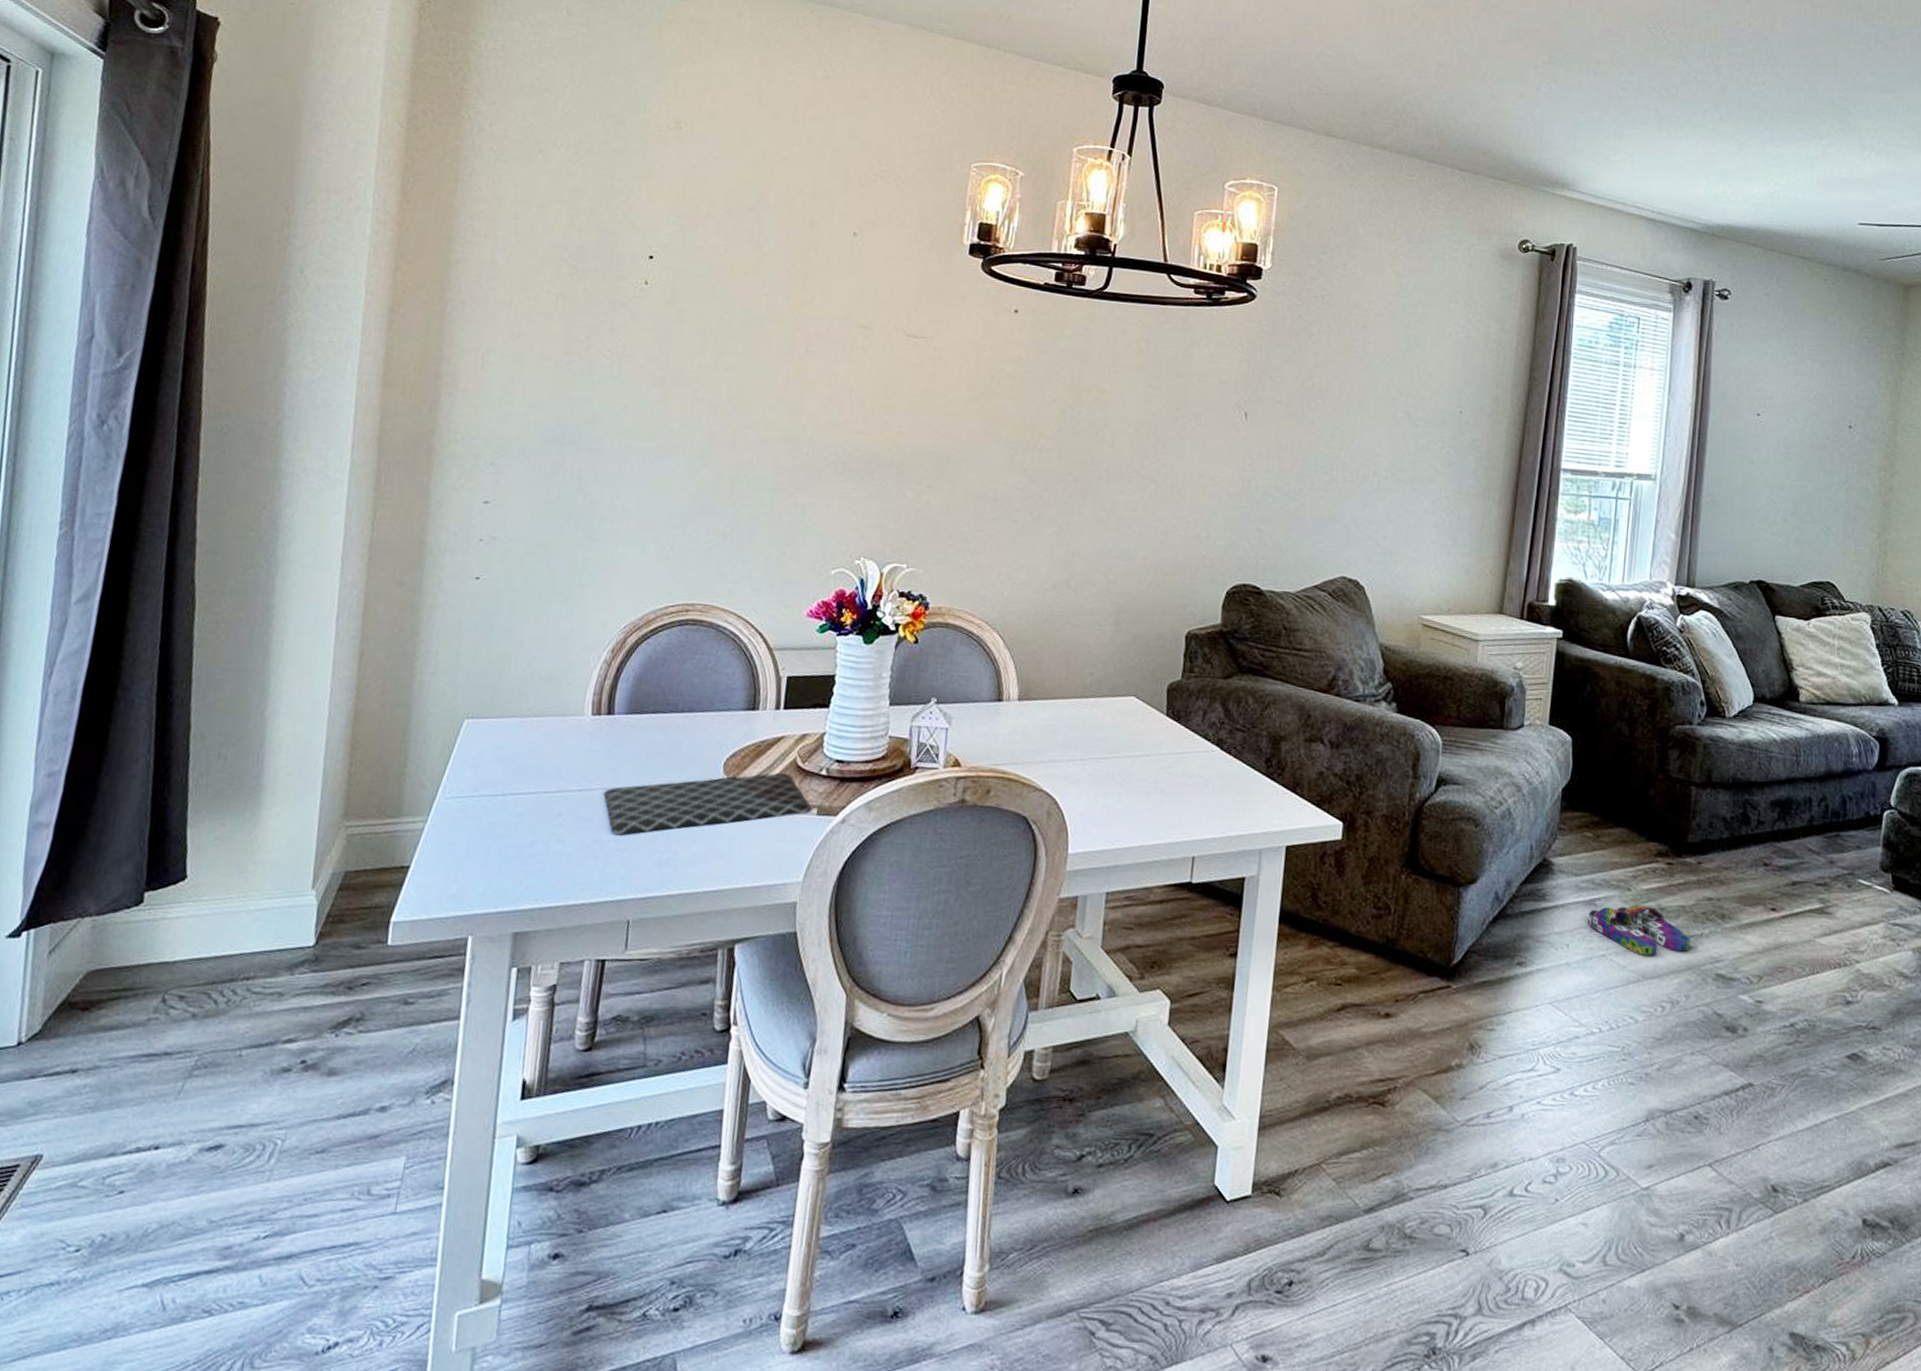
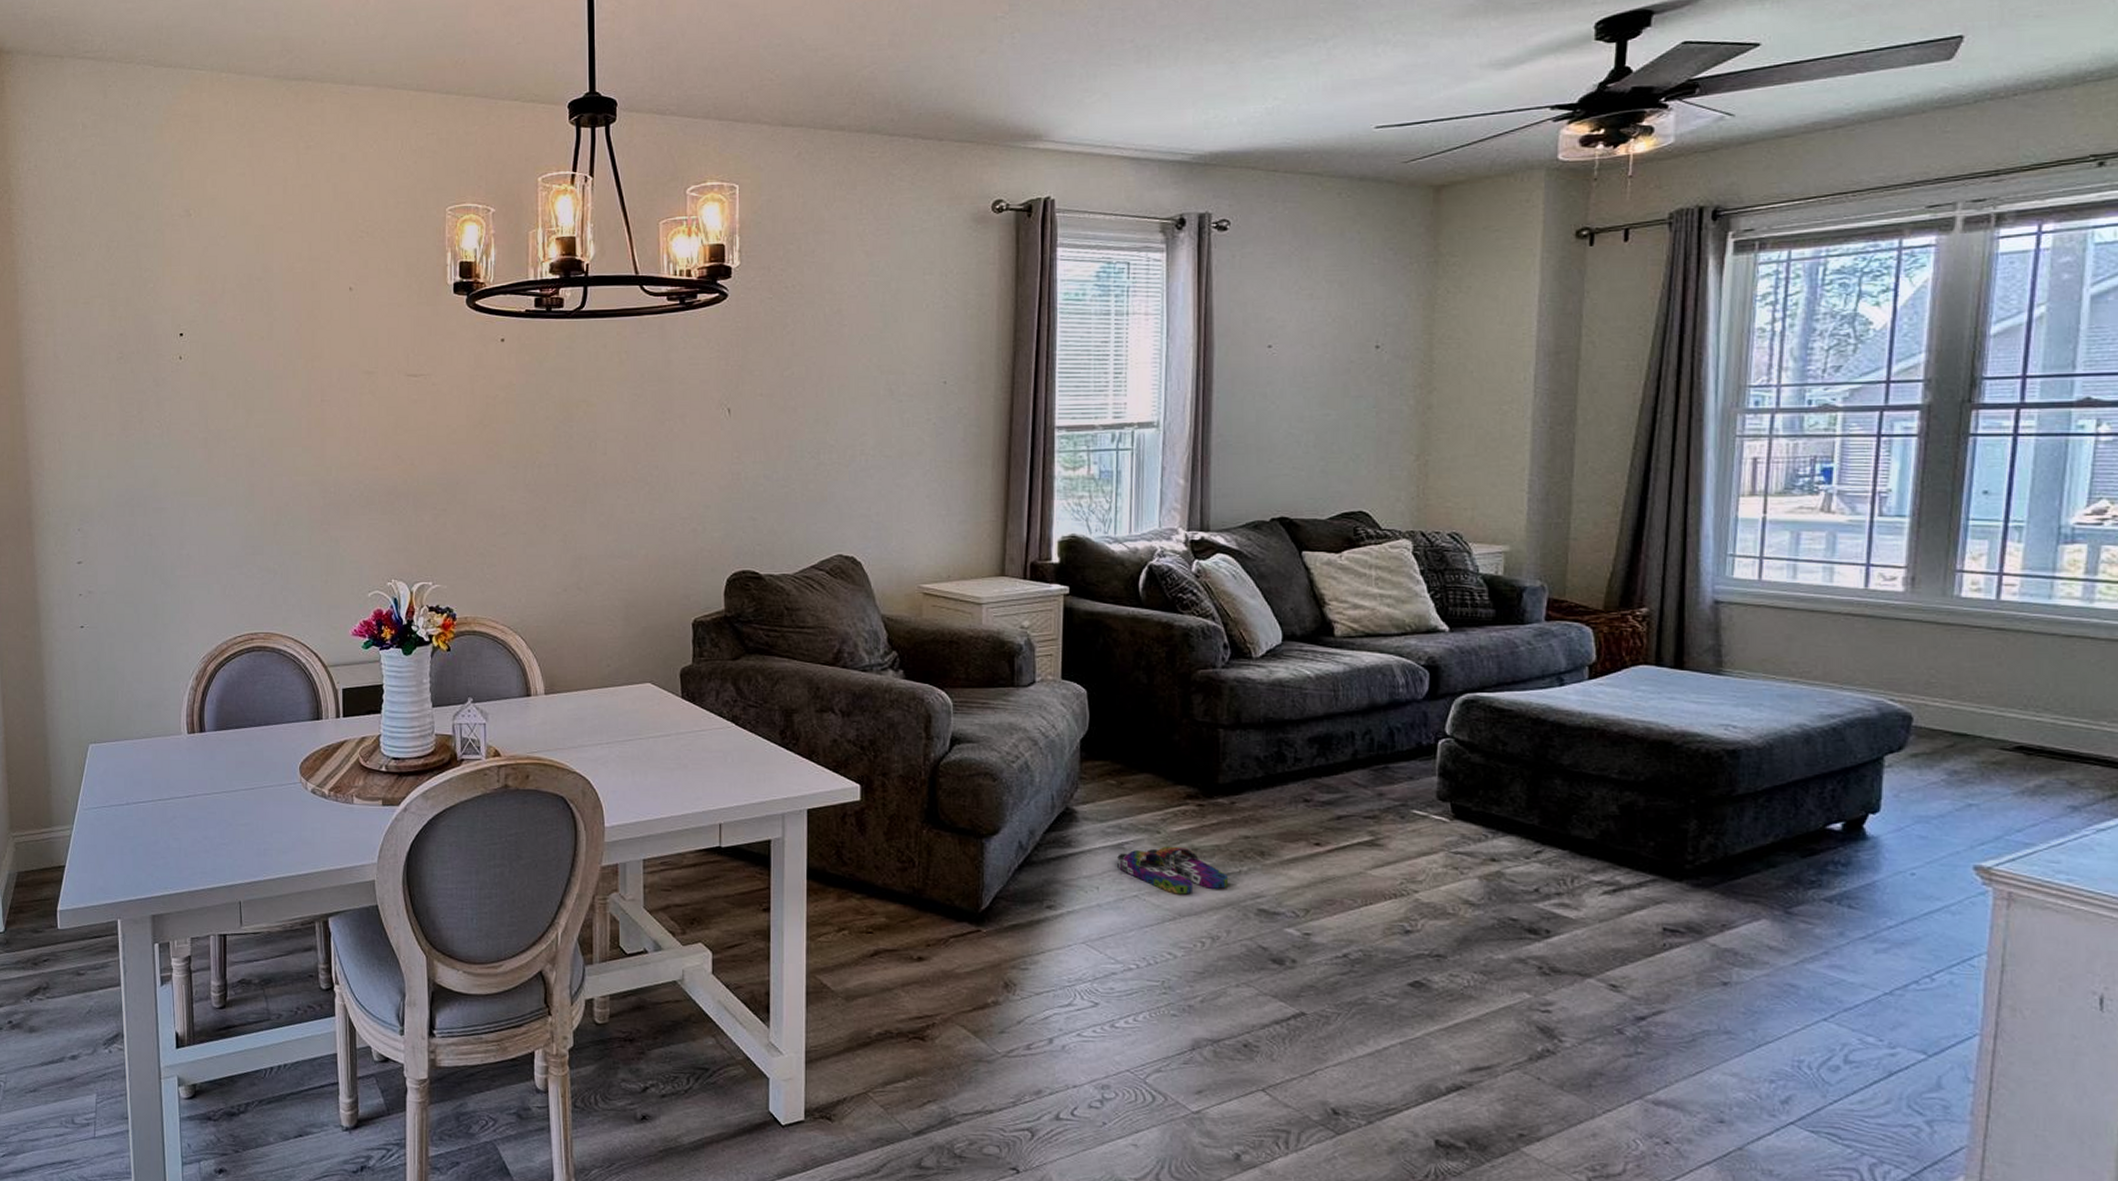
placemat: present [603,772,813,835] -> none [206,771,379,832]

